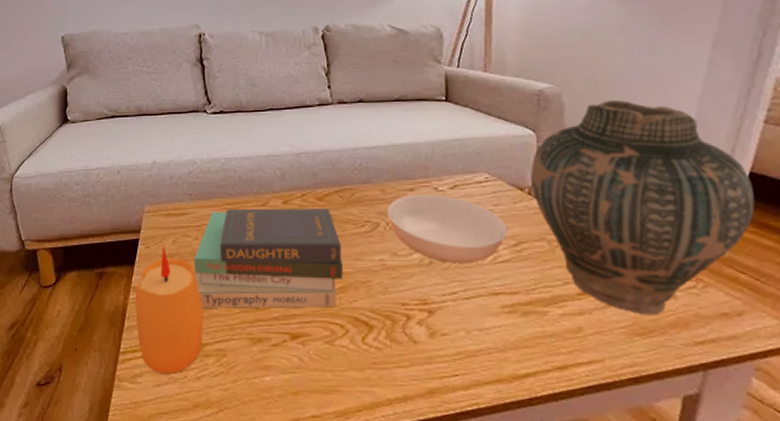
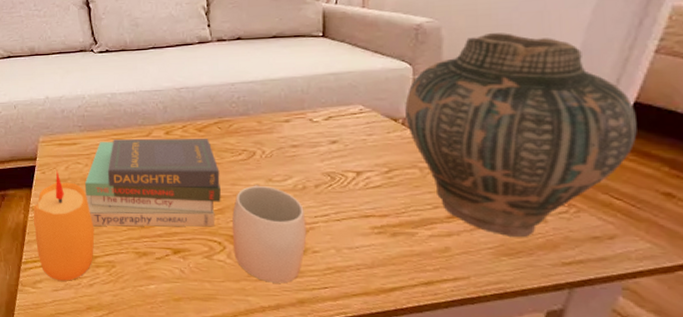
mug: none [354,260,435,371] -> present [231,185,307,283]
bowl: present [386,194,508,264] -> none [263,125,380,189]

